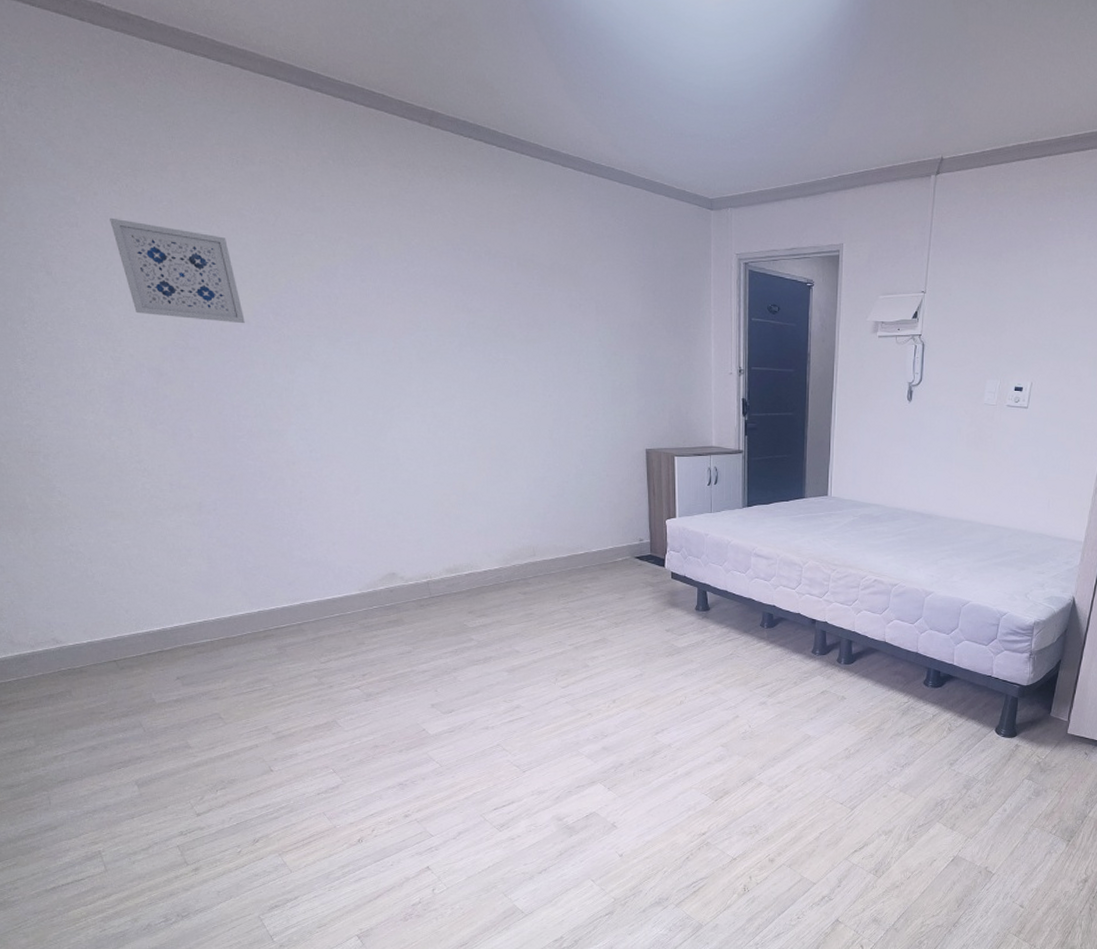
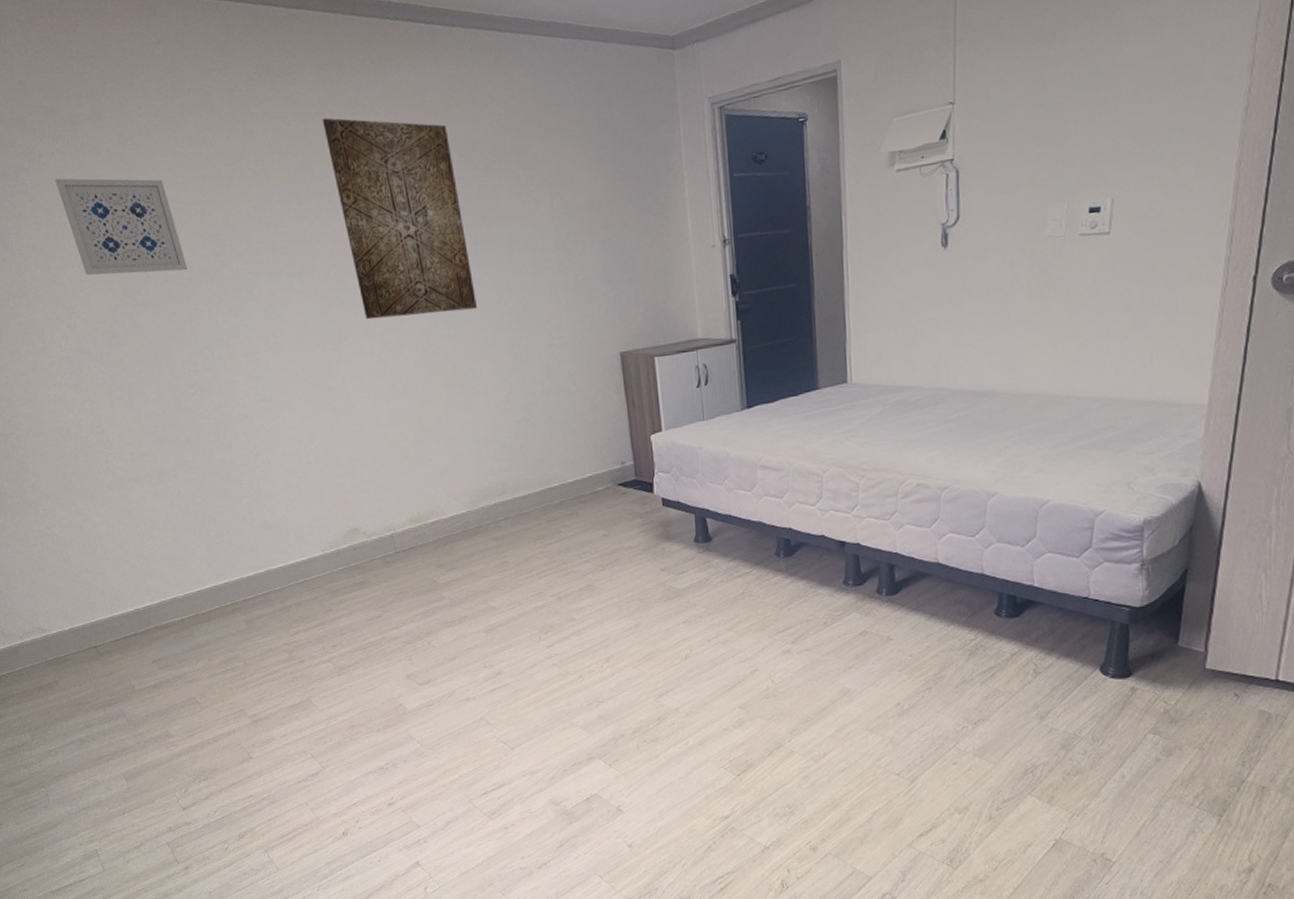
wall art: none [391,210,523,396] -> present [322,117,477,320]

